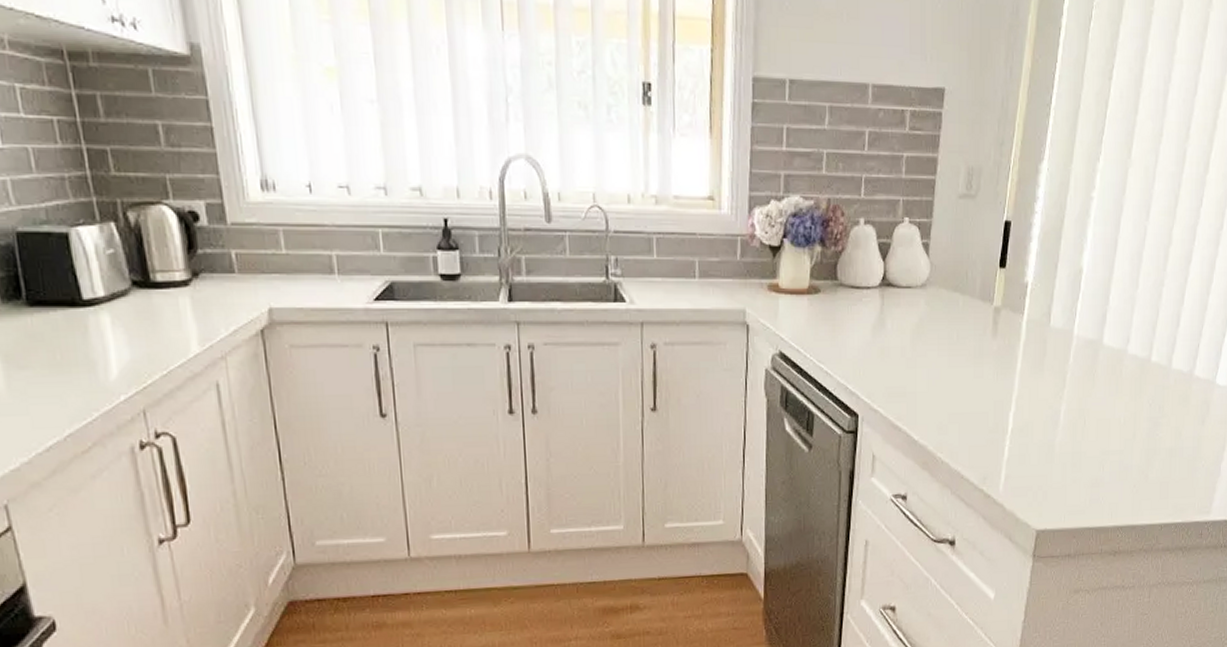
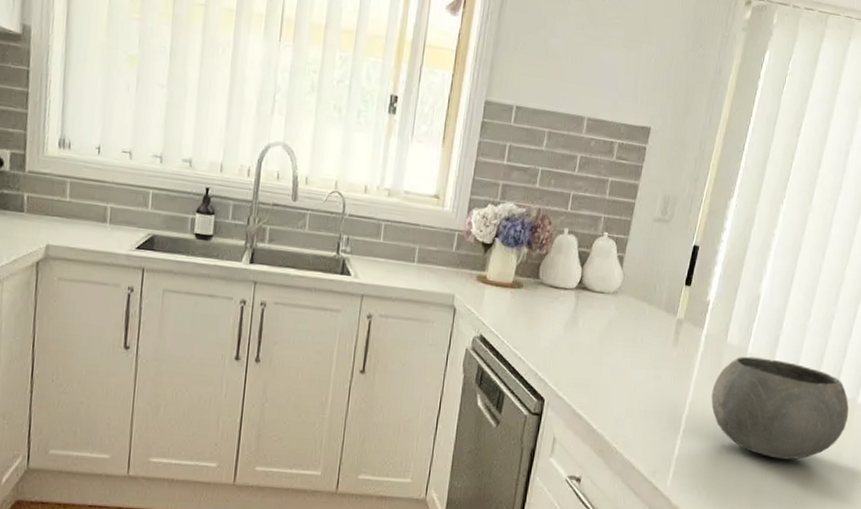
bowl: none [1039,339,1187,447] -> present [711,356,849,460]

